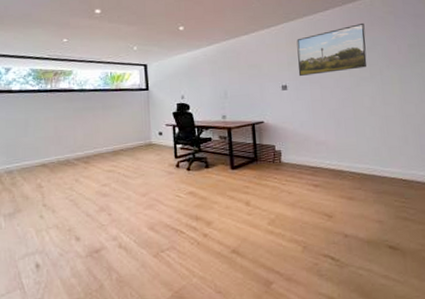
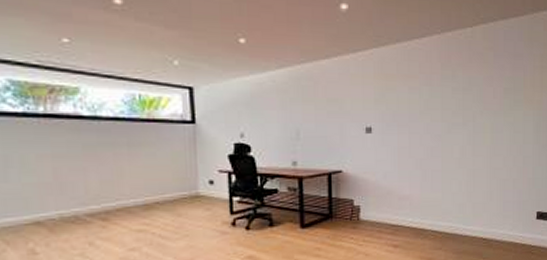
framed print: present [296,22,367,77] -> none [385,57,462,118]

